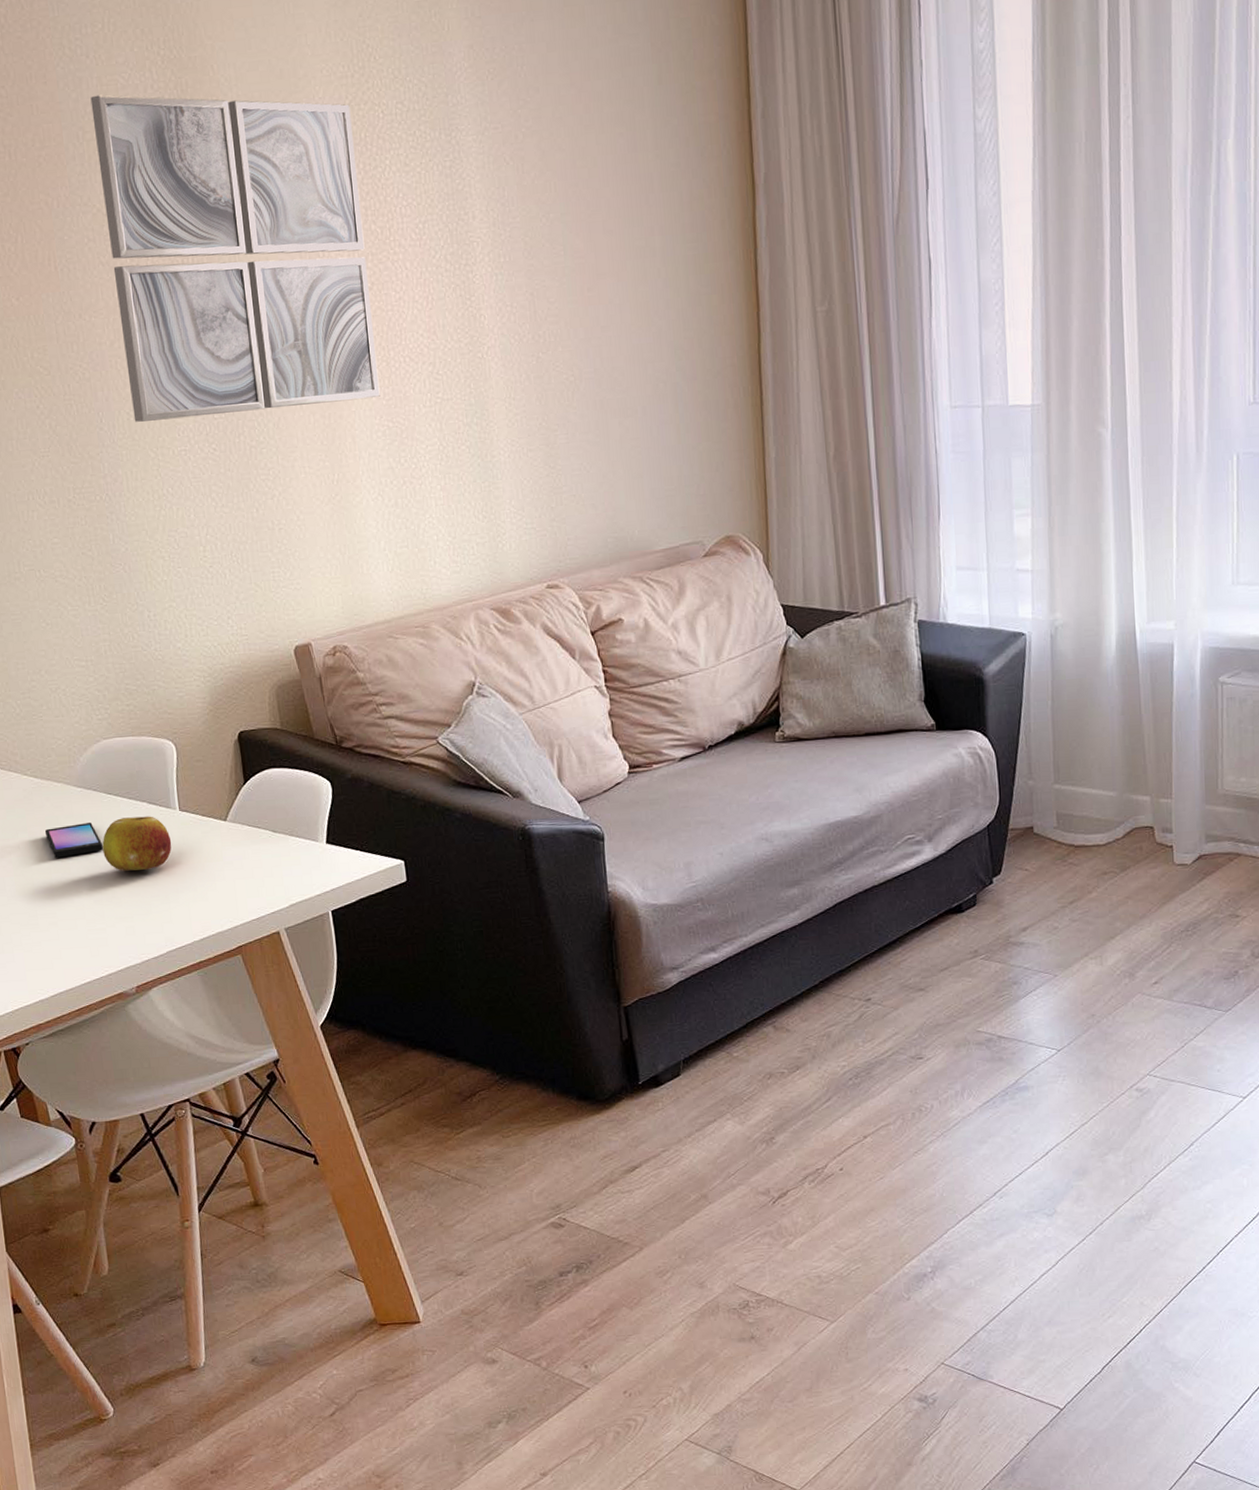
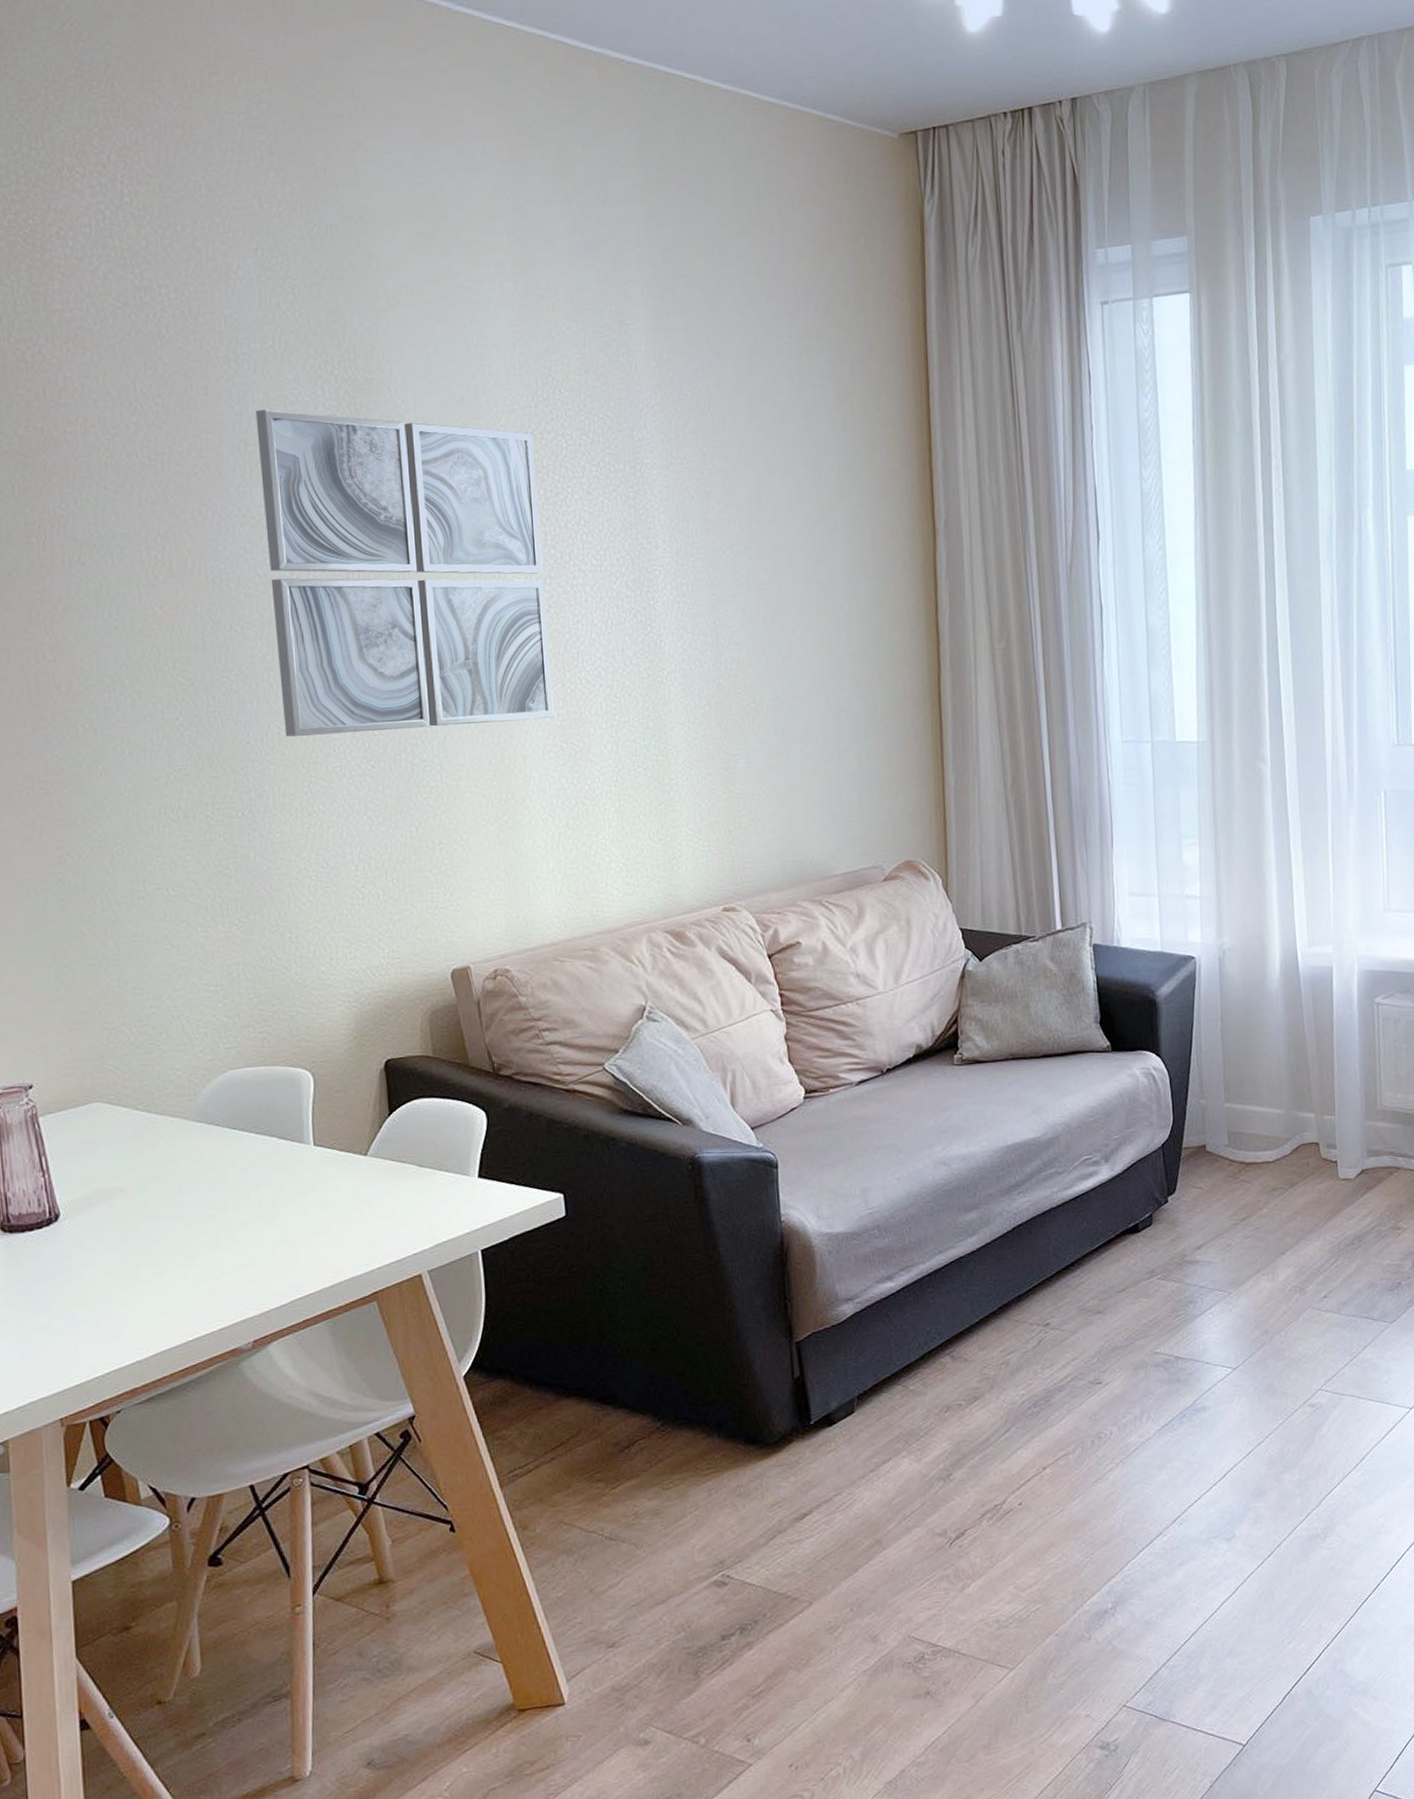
smartphone: present [45,822,103,858] -> none [156,1159,223,1201]
fruit: present [102,816,172,871] -> none [222,1152,303,1213]

